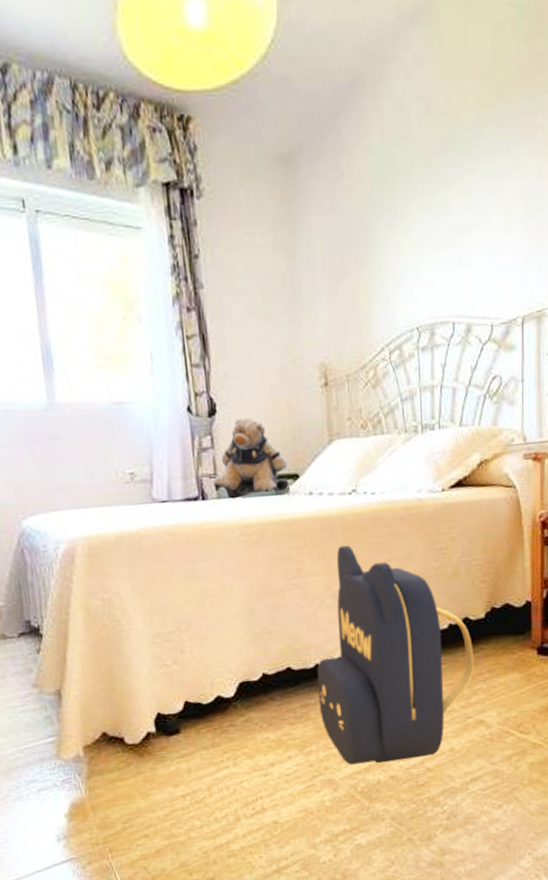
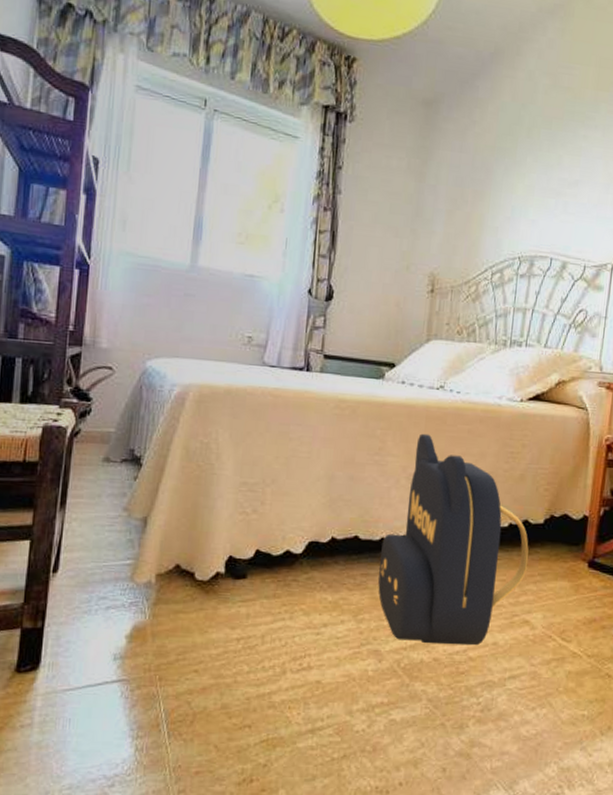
teddy bear: present [213,417,290,500] -> none [319,307,388,379]

